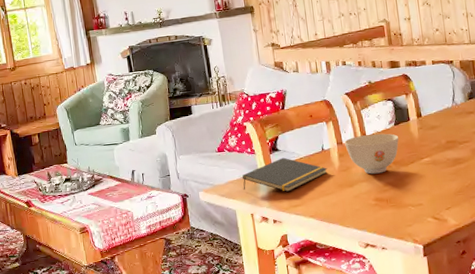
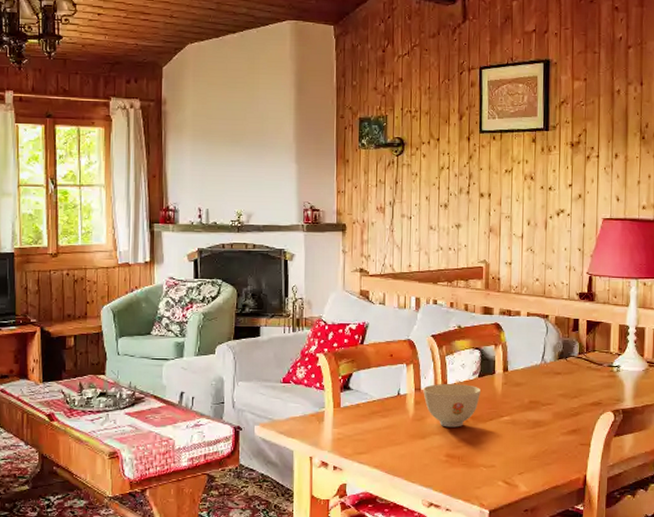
notepad: present [242,157,328,192] -> none [305,398,401,436]

